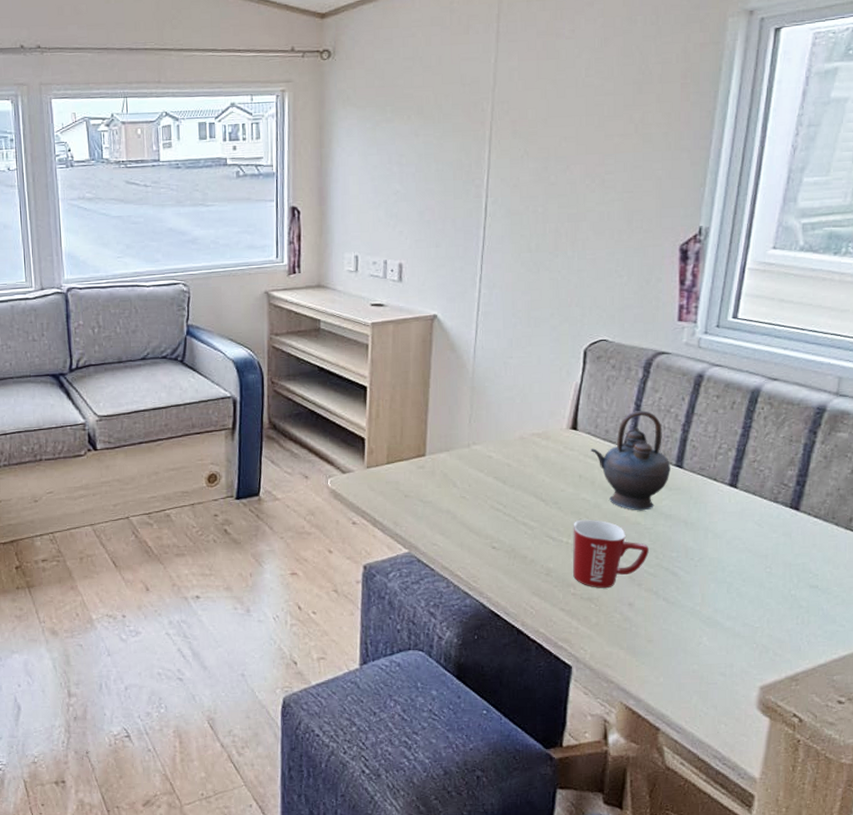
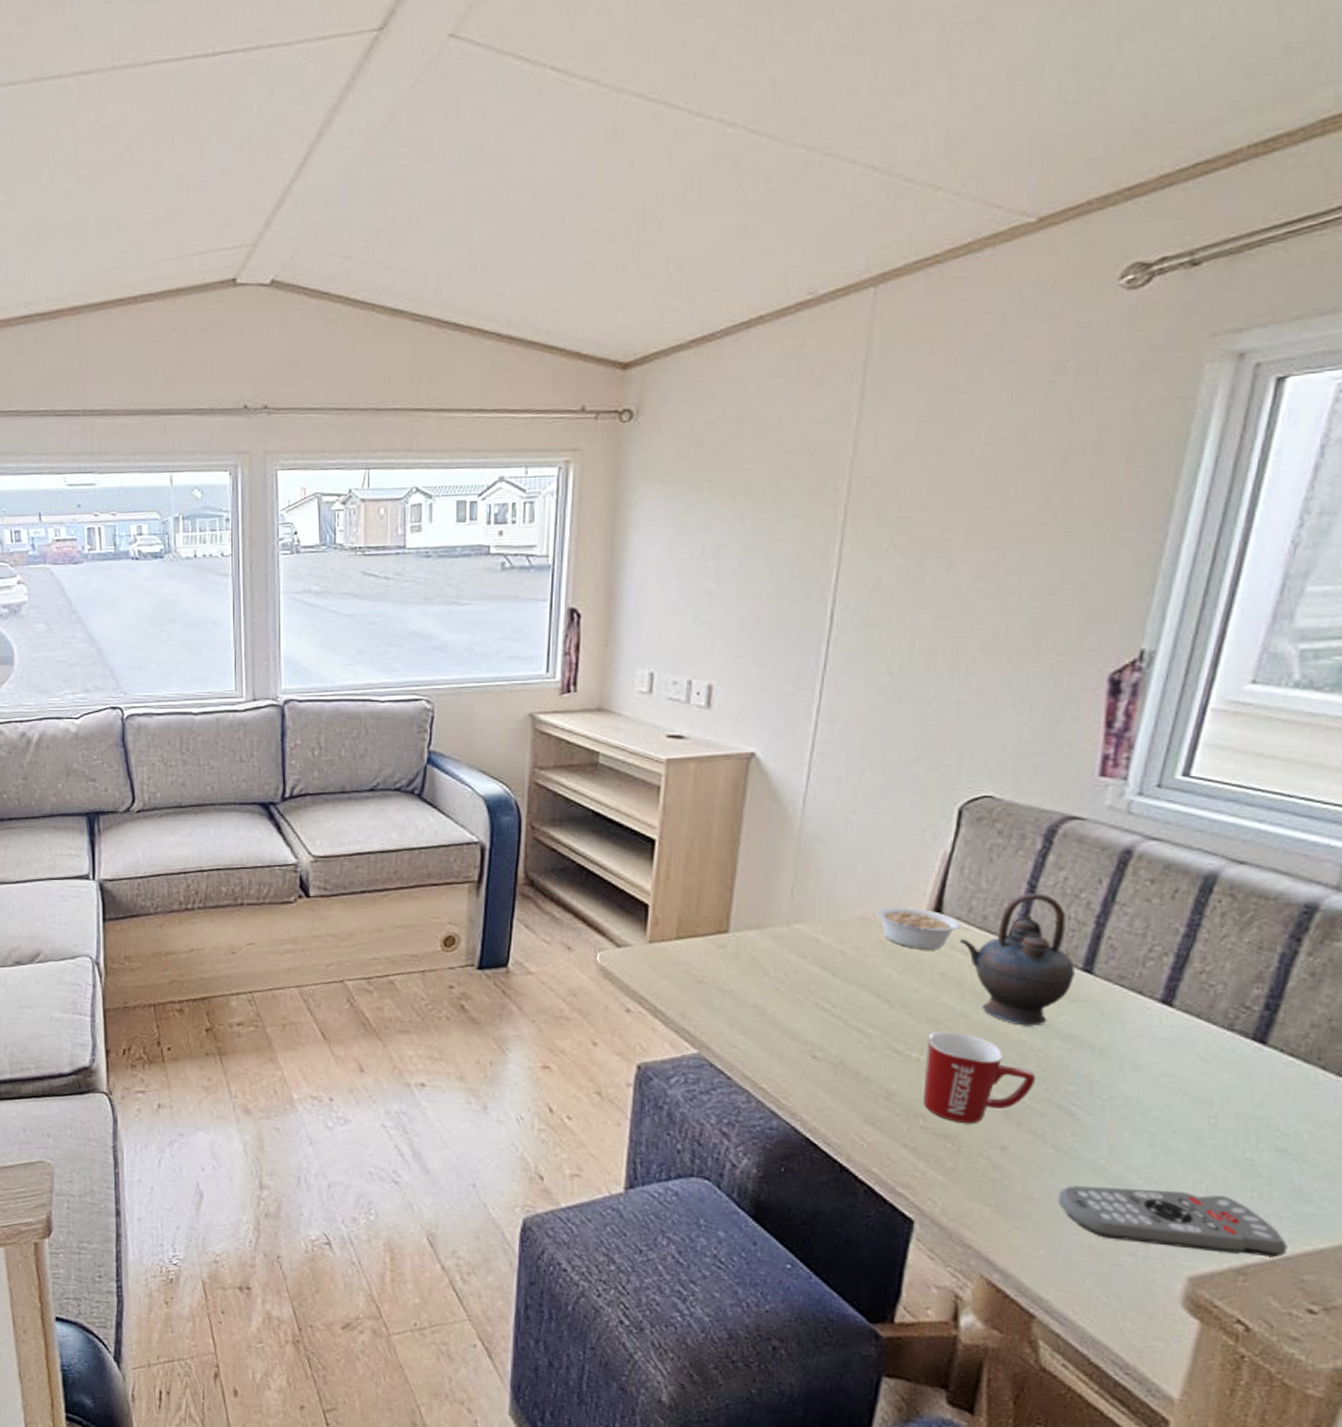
legume: none [530,427,597,459] -> present [875,907,970,950]
remote control: none [670,624,822,666] -> present [1057,1186,1288,1258]

